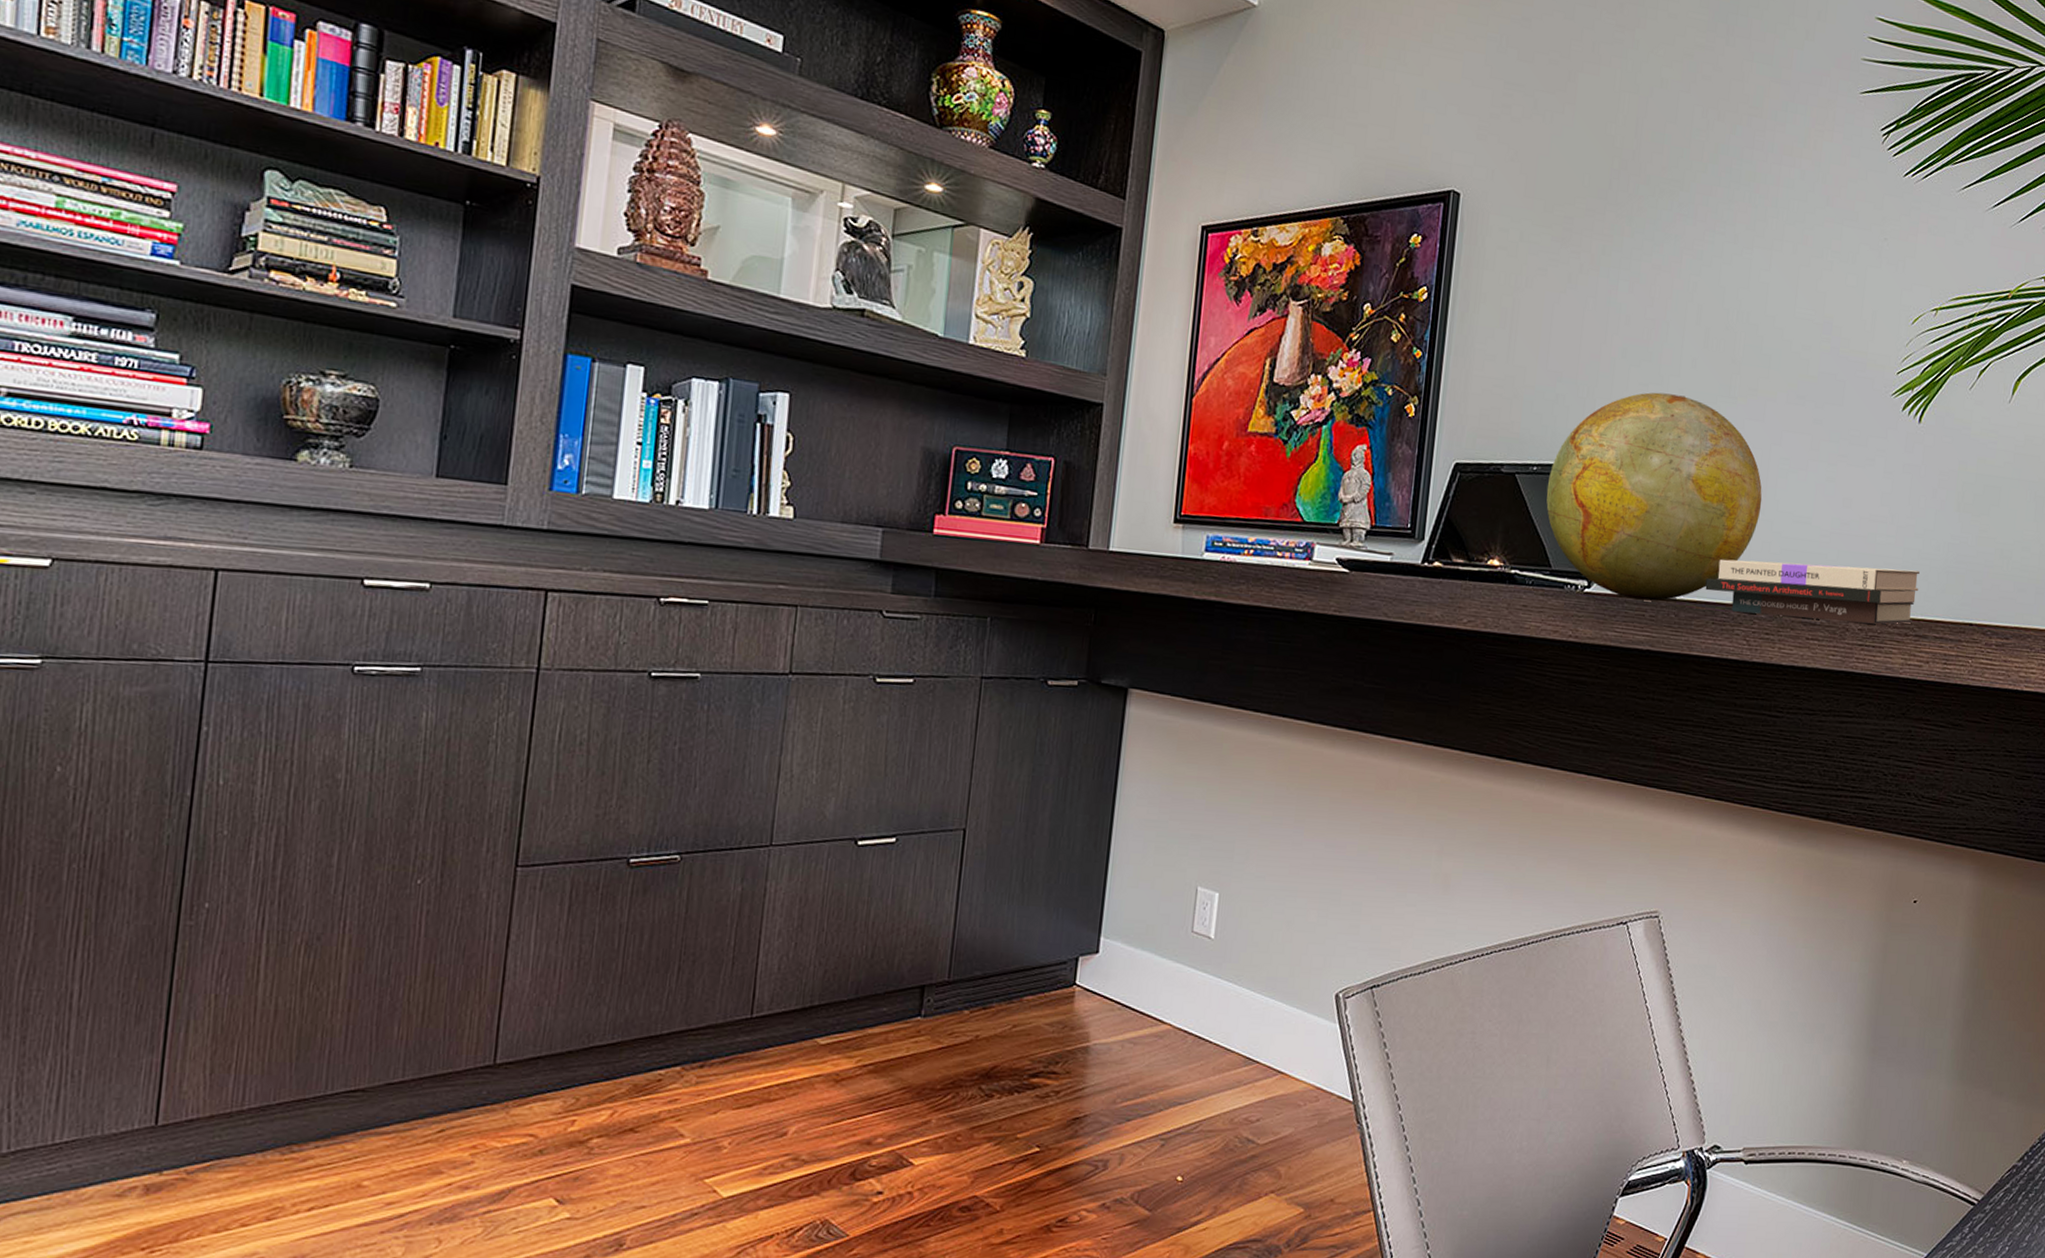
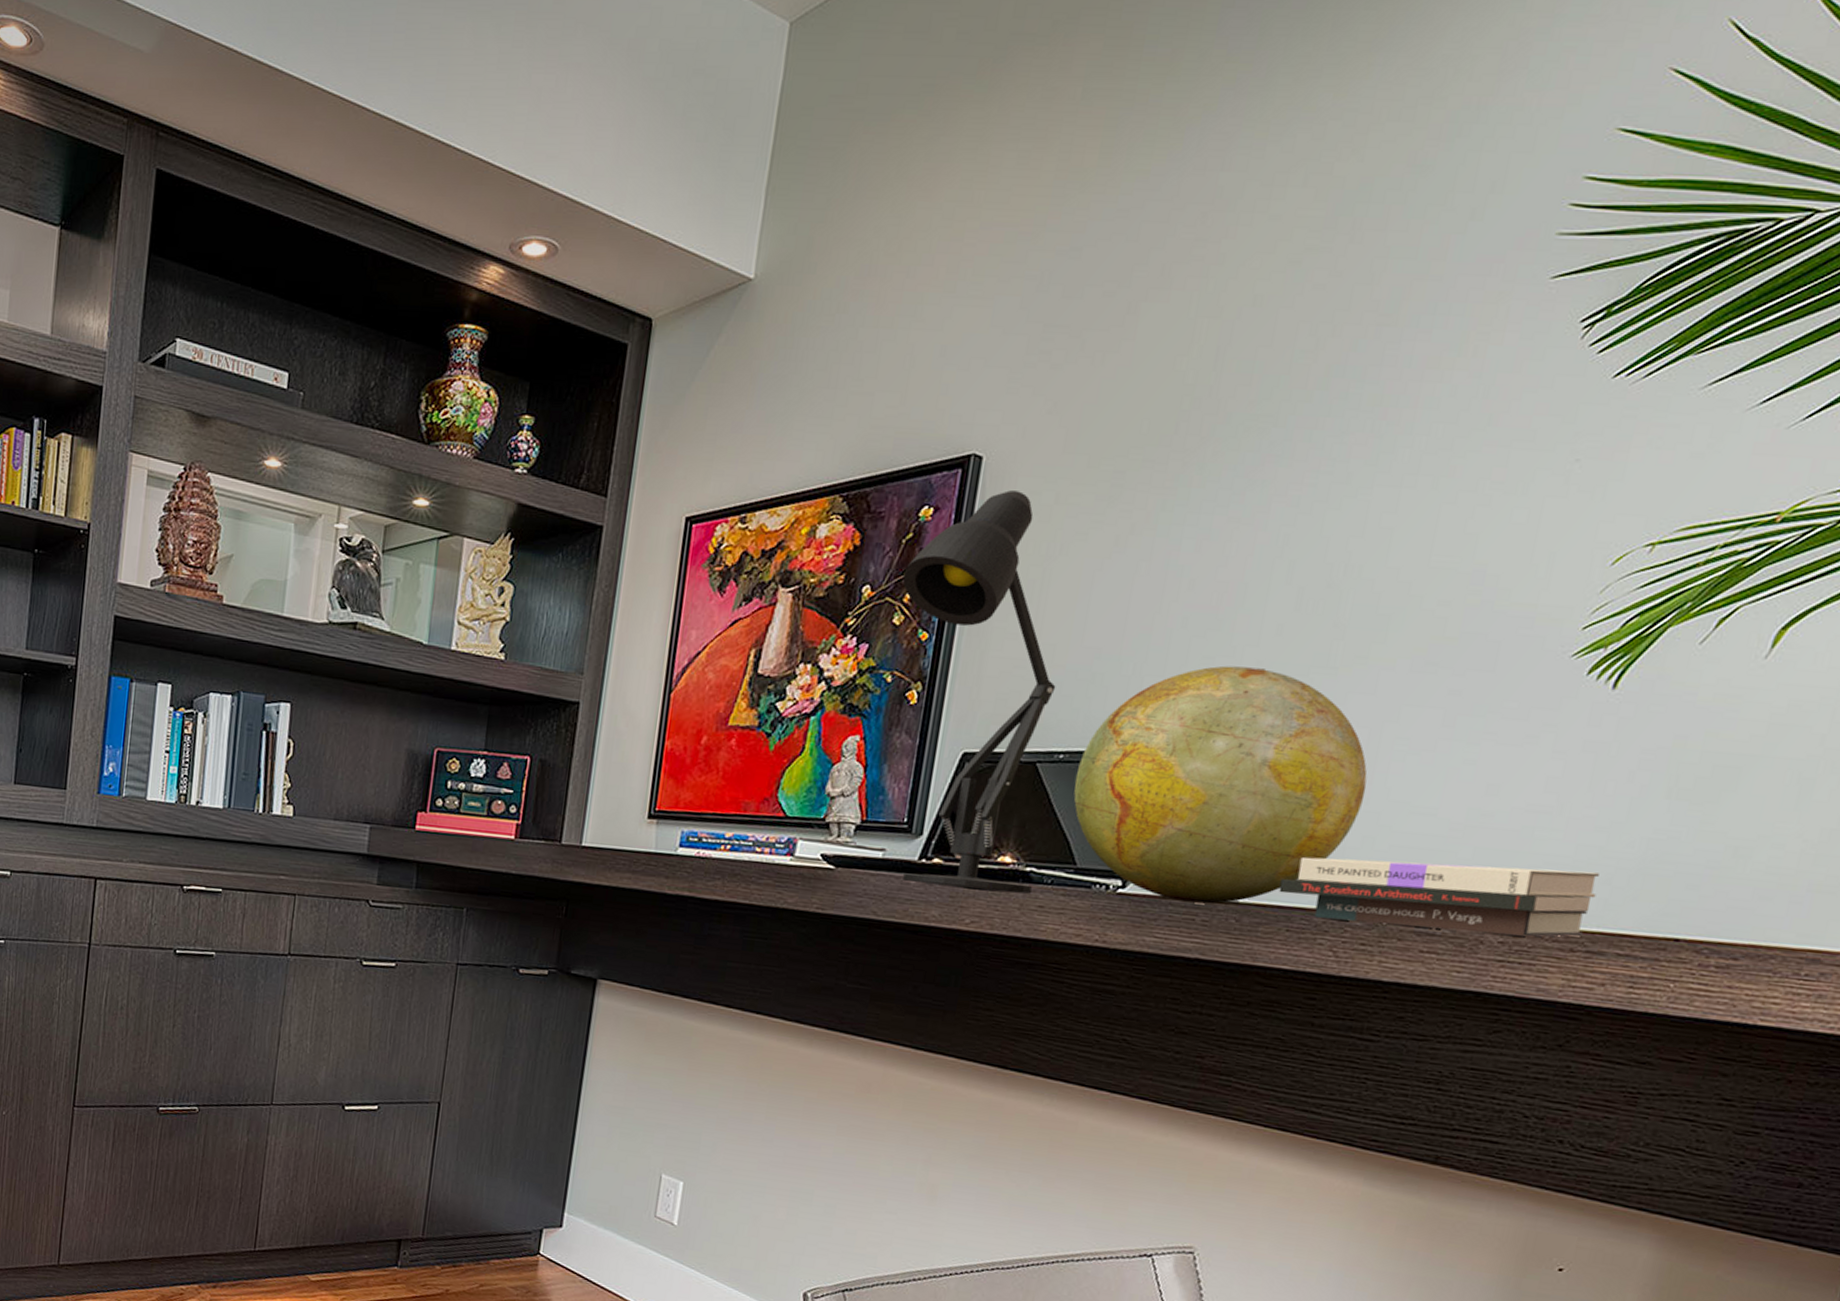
desk lamp: none [1398,226,1528,594] -> present [902,490,1056,894]

